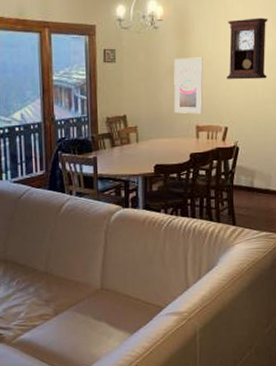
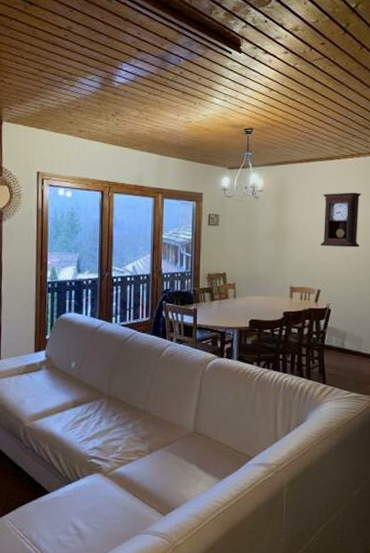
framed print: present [174,57,203,114] -> none [270,224,299,276]

